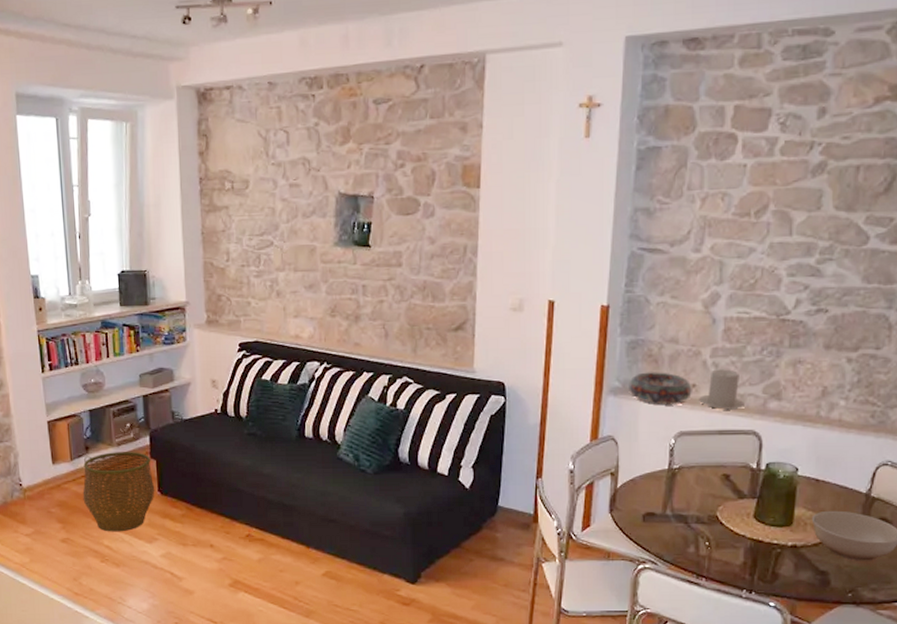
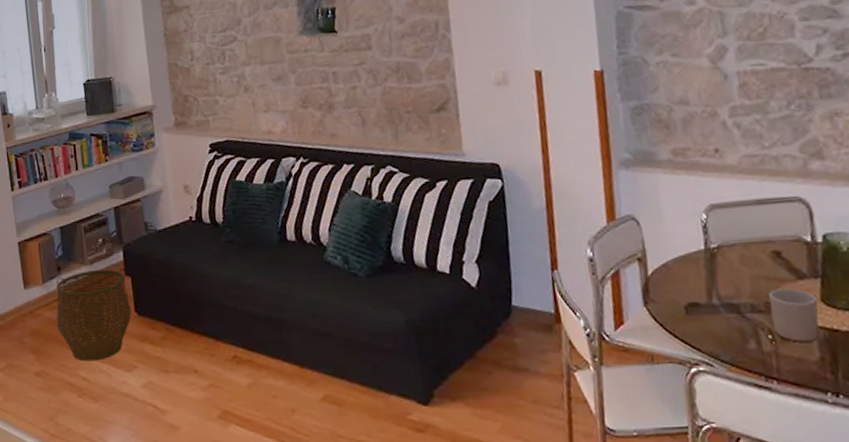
decorative bowl: present [629,372,693,404] -> none [640,138,718,175]
candle: present [699,369,745,410] -> none [725,129,782,176]
mug: none [711,505,751,549] -> present [768,288,820,342]

